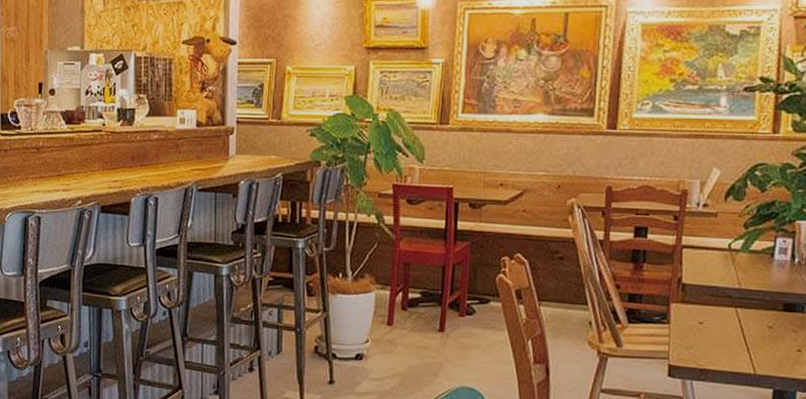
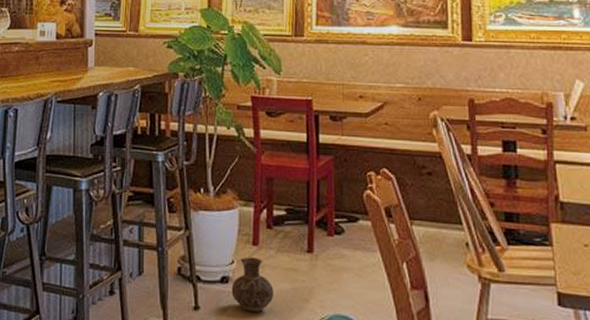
ceramic jug: none [365,336,405,386] -> present [231,257,274,313]

